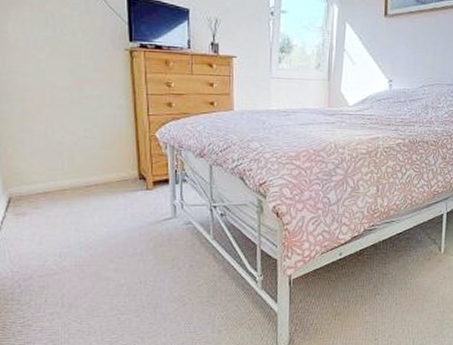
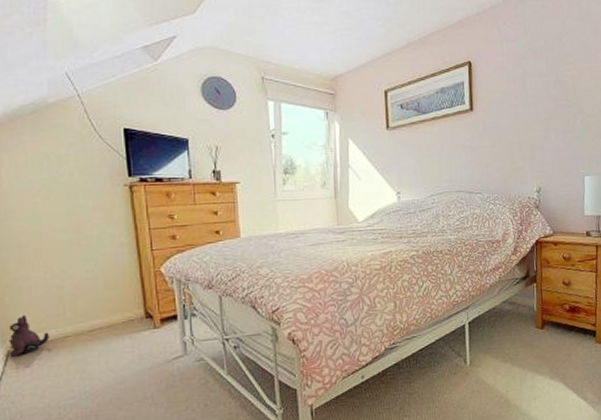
plush toy: none [10,166,48,205] -> present [9,315,49,358]

